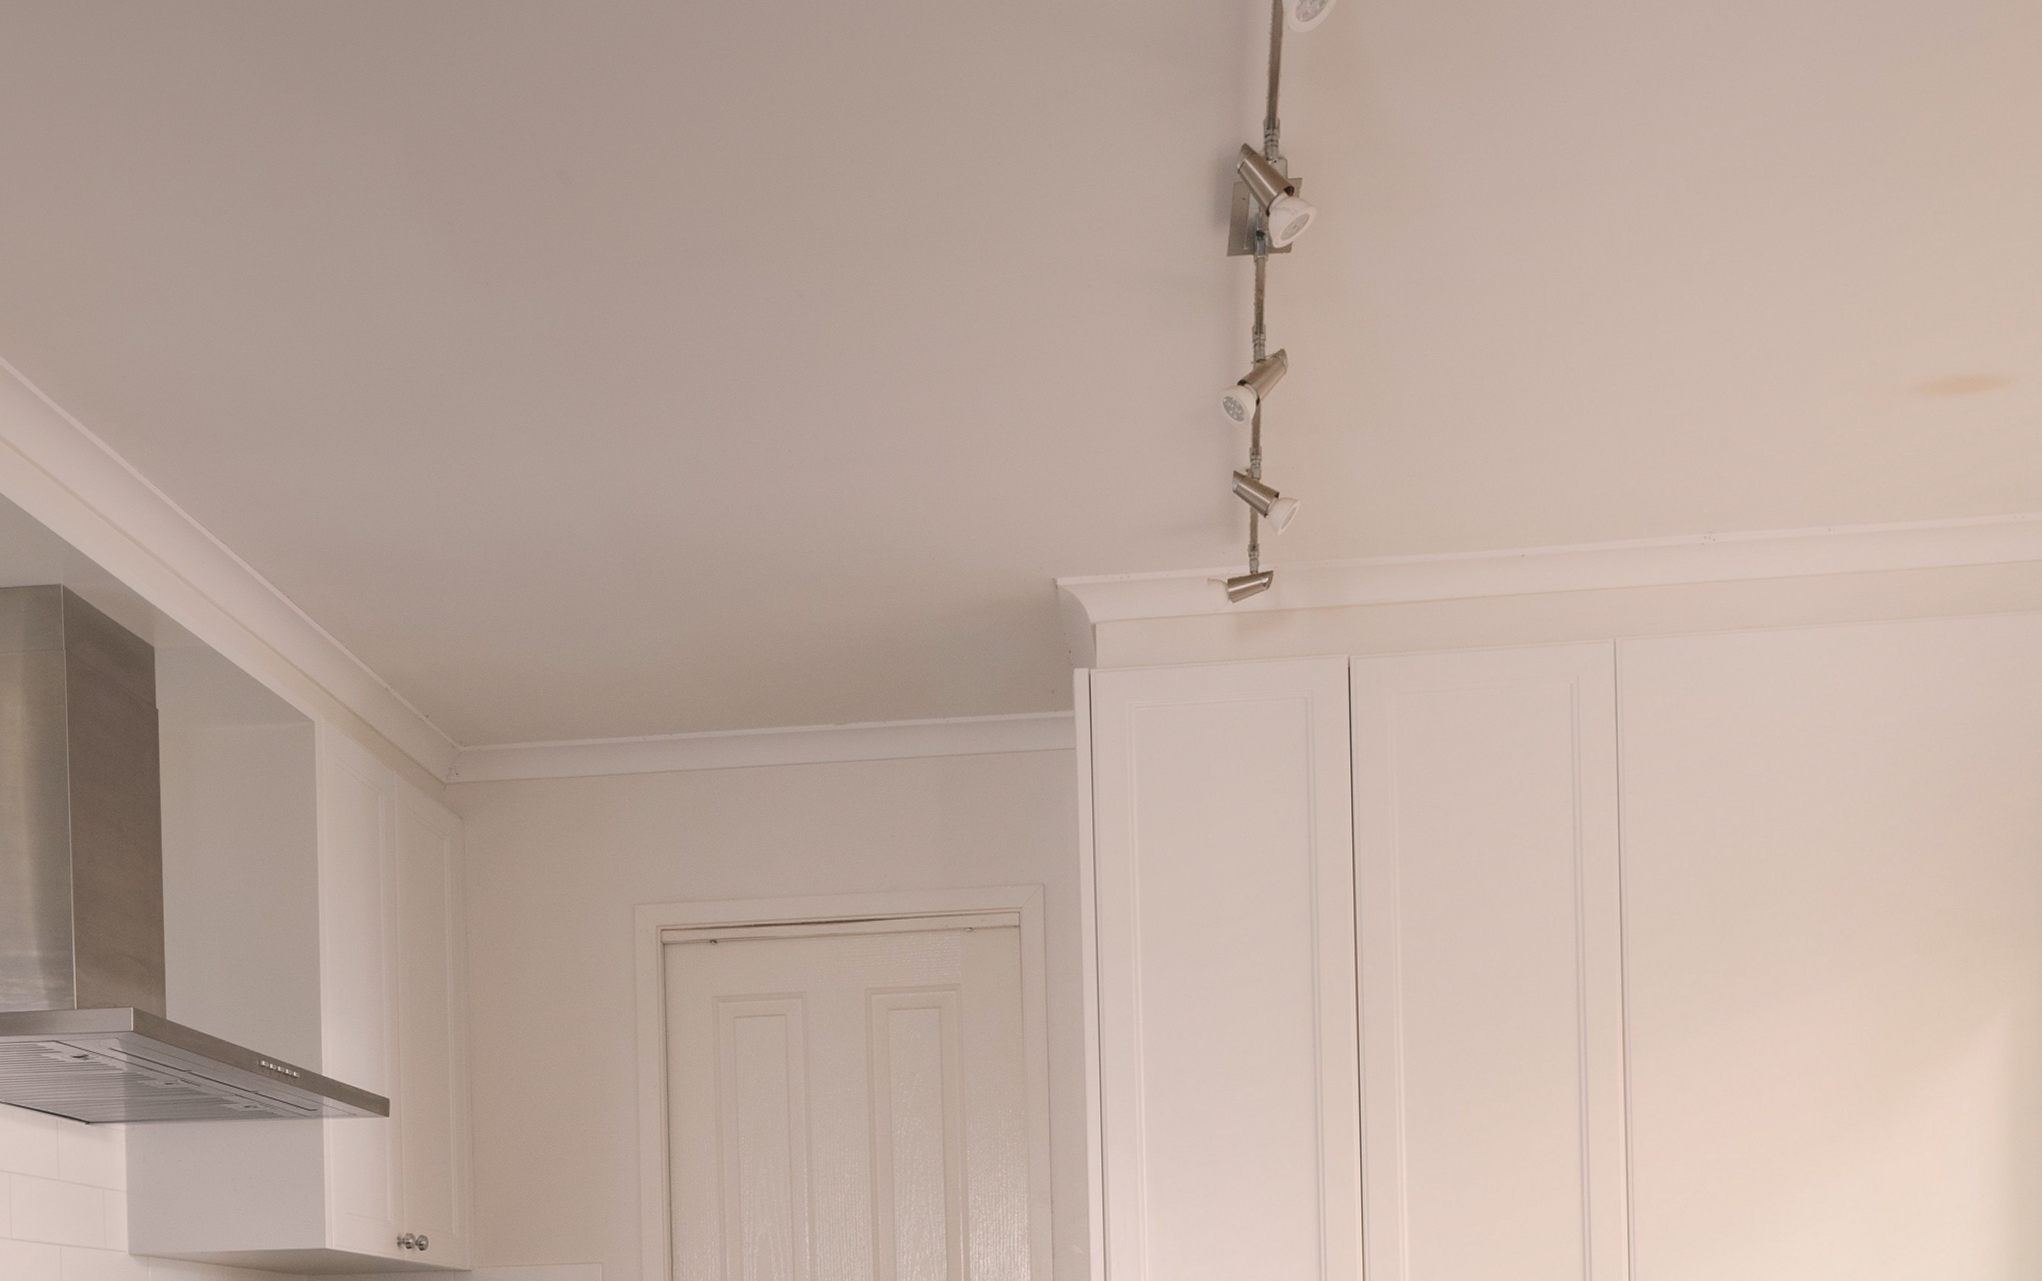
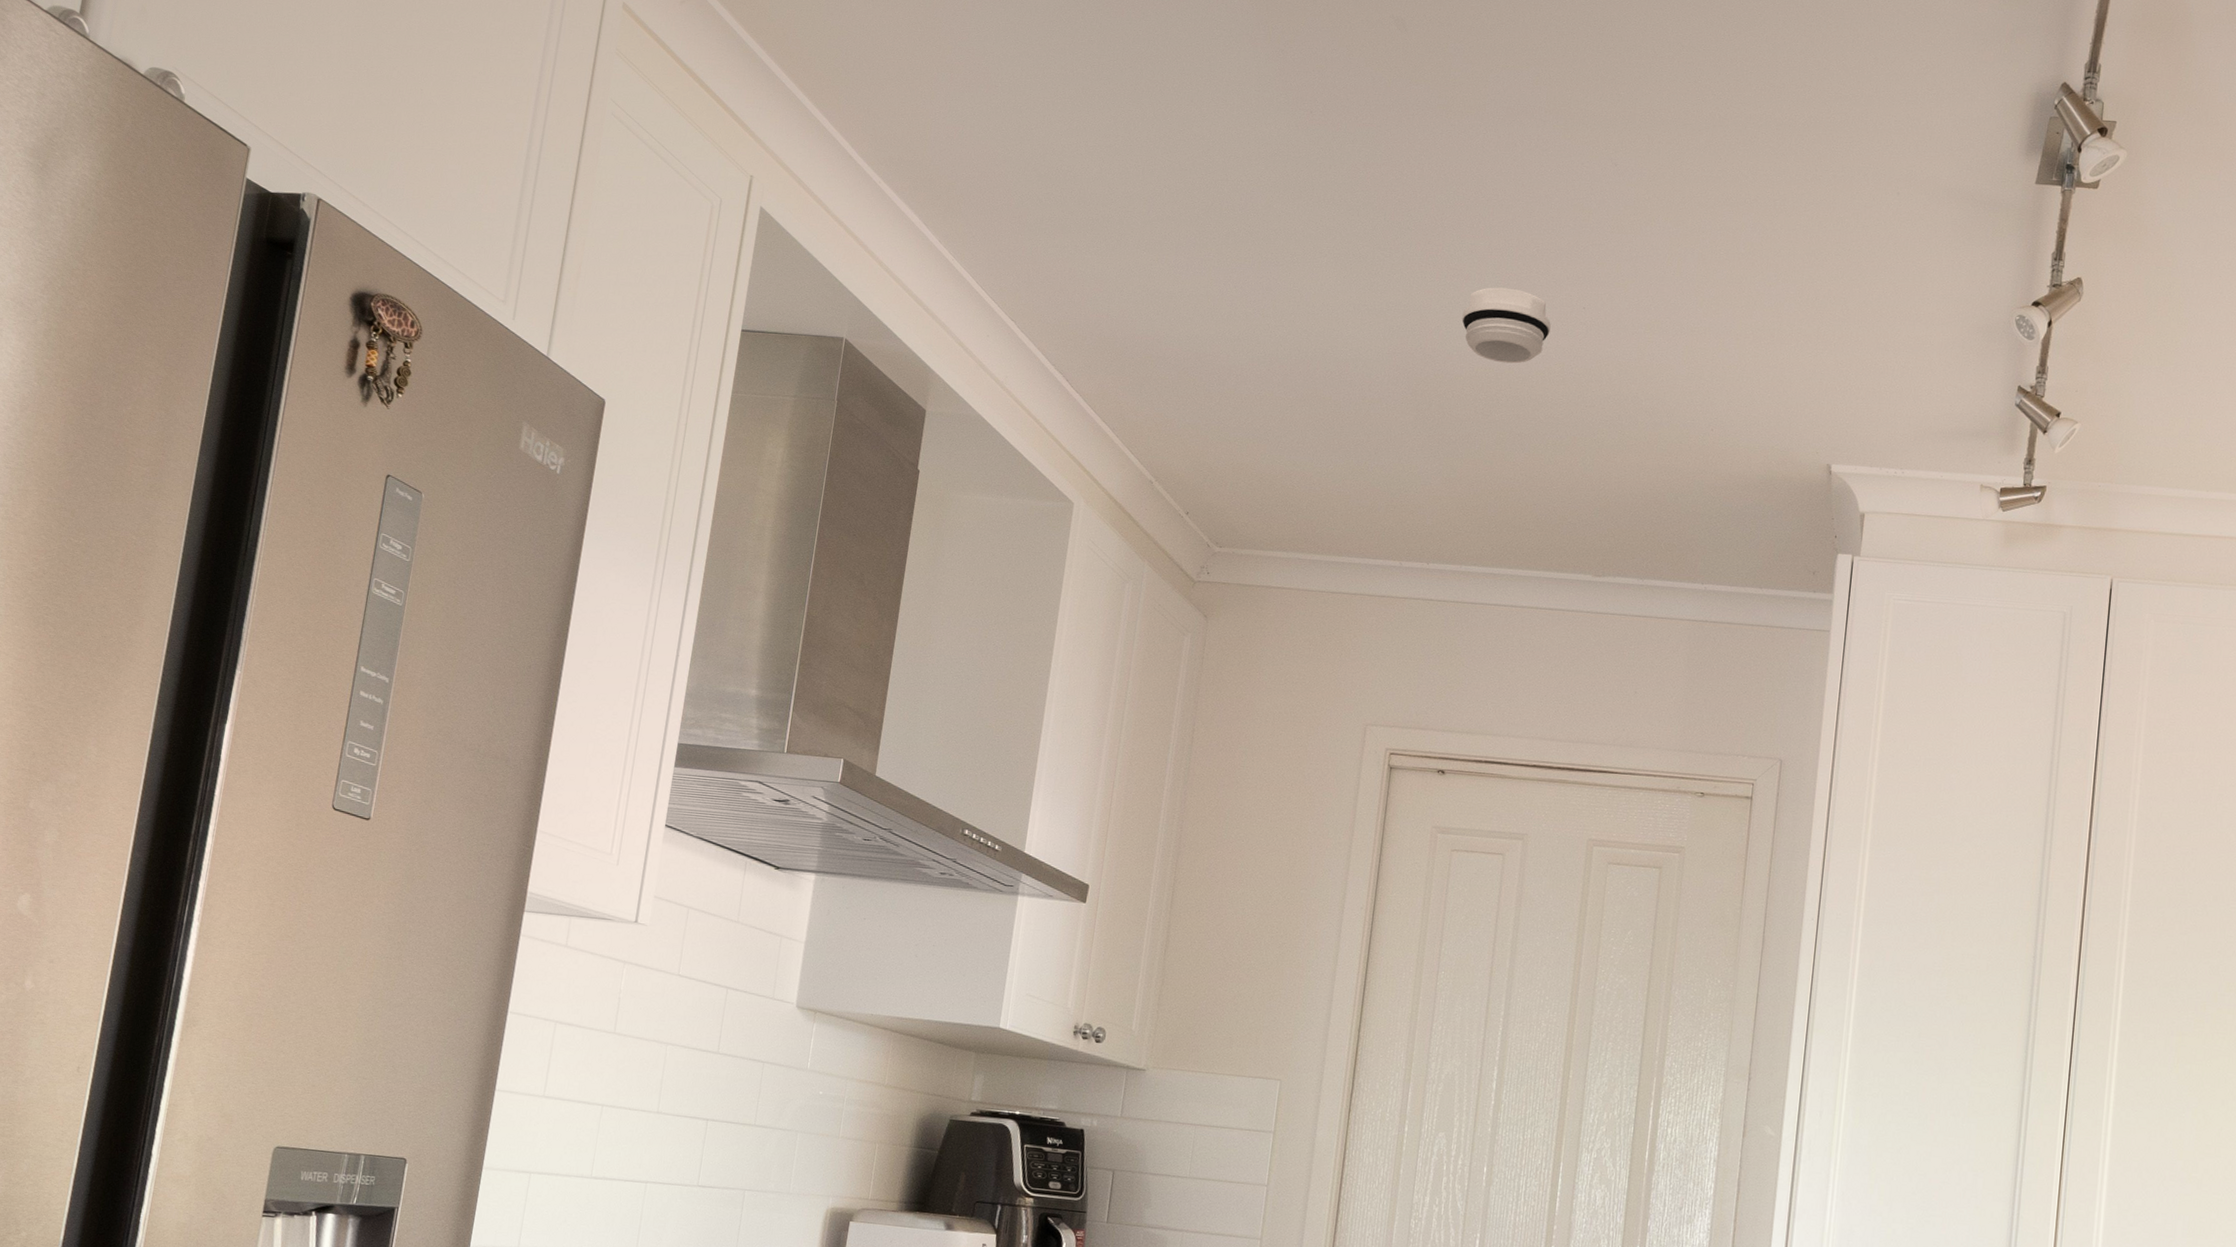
smoke detector: none [669,440,759,519] -> present [1462,287,1551,364]

